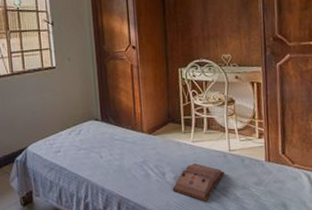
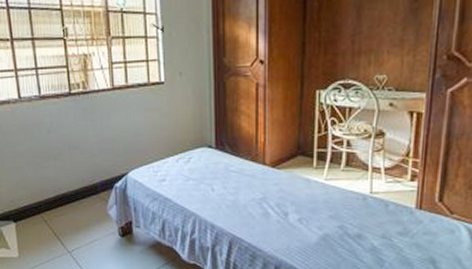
hardback book: present [172,163,225,202] -> none [295,205,362,249]

